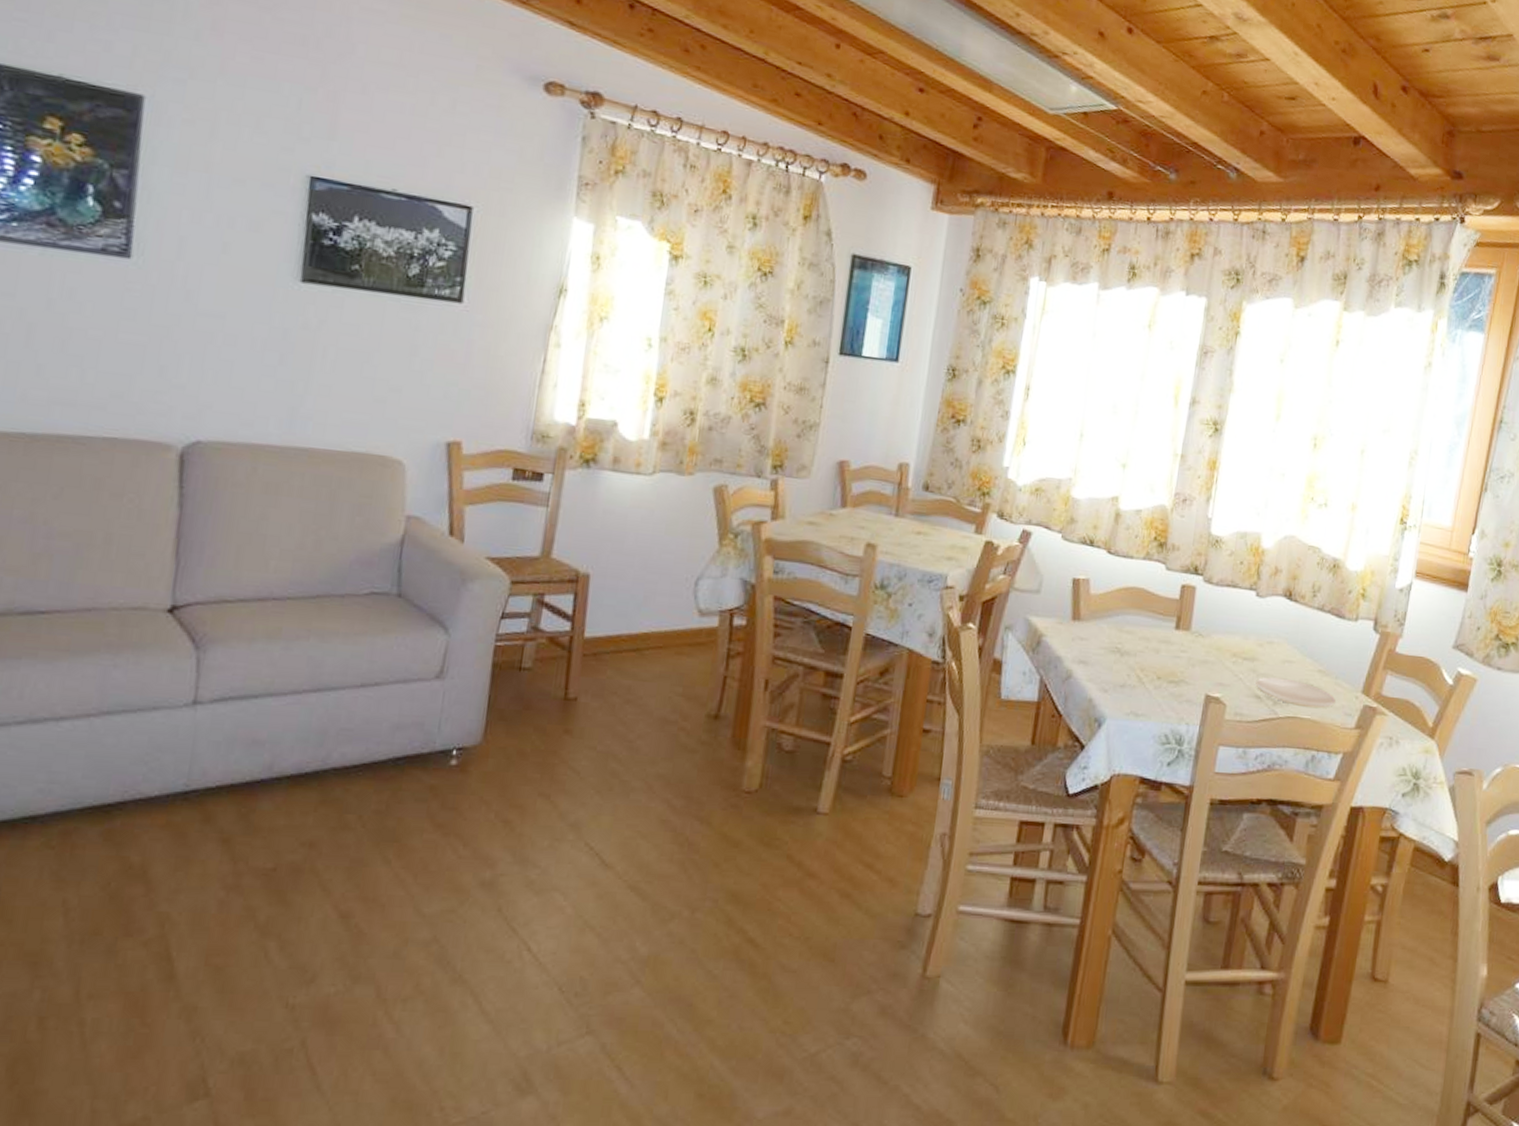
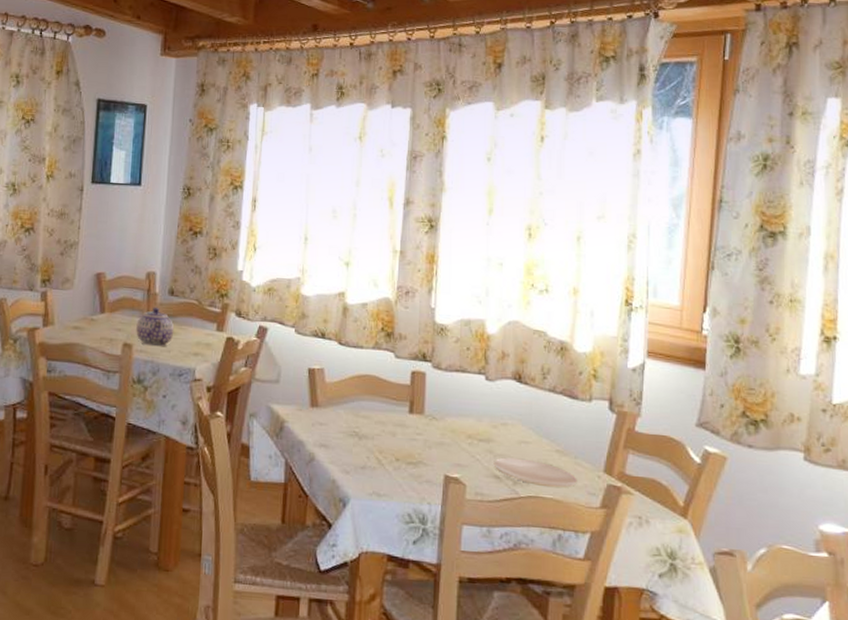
teapot: none [882,503,927,549] -> present [136,307,174,347]

